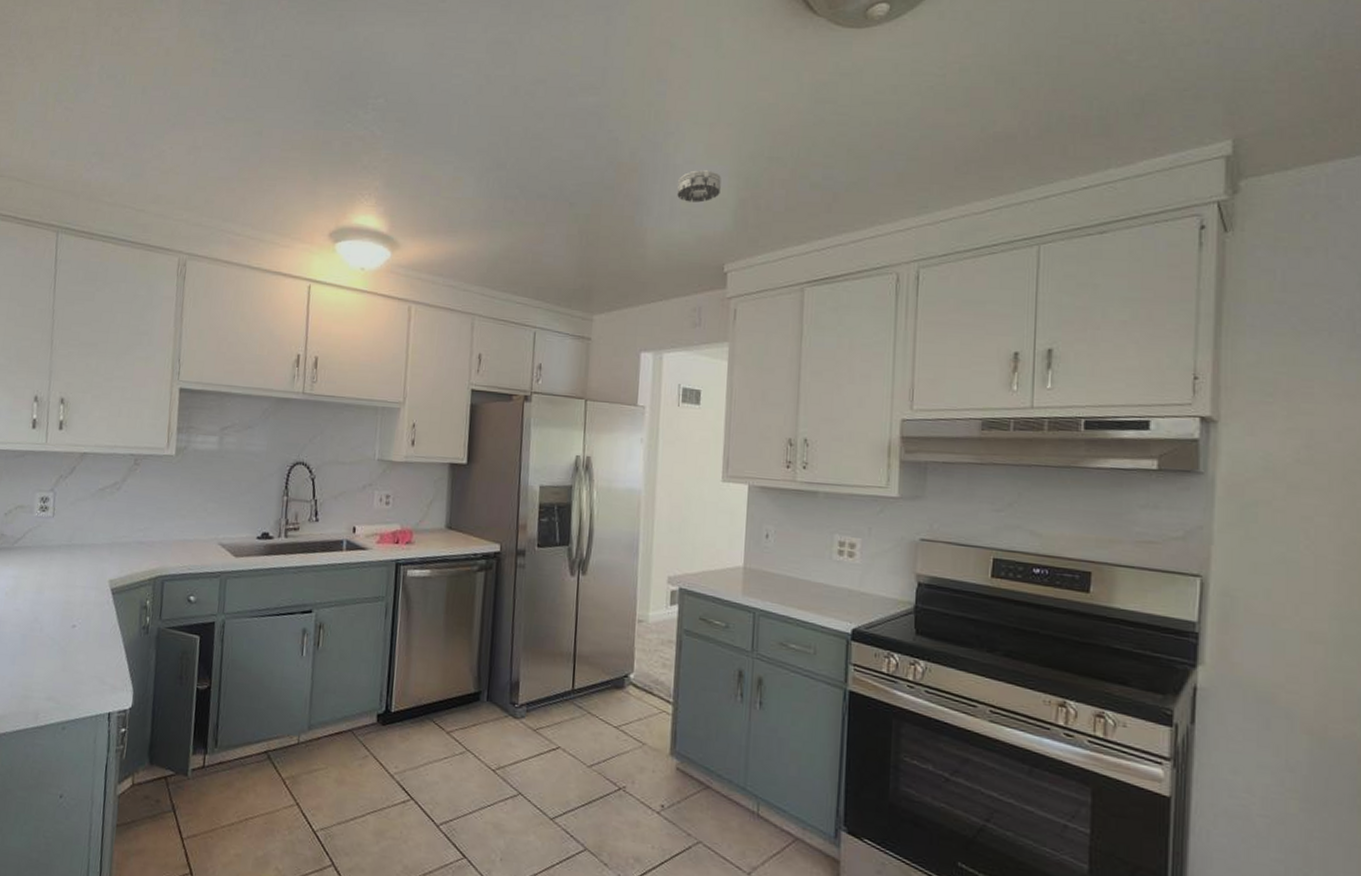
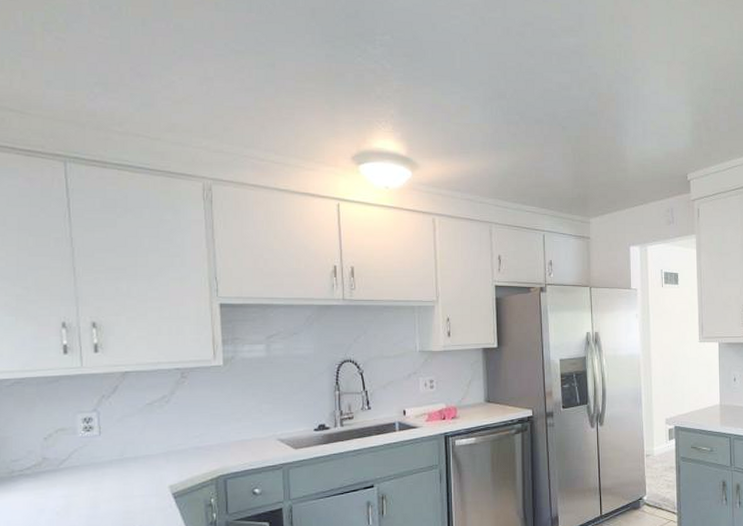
smoke detector: present [676,169,721,203] -> none [646,98,680,125]

